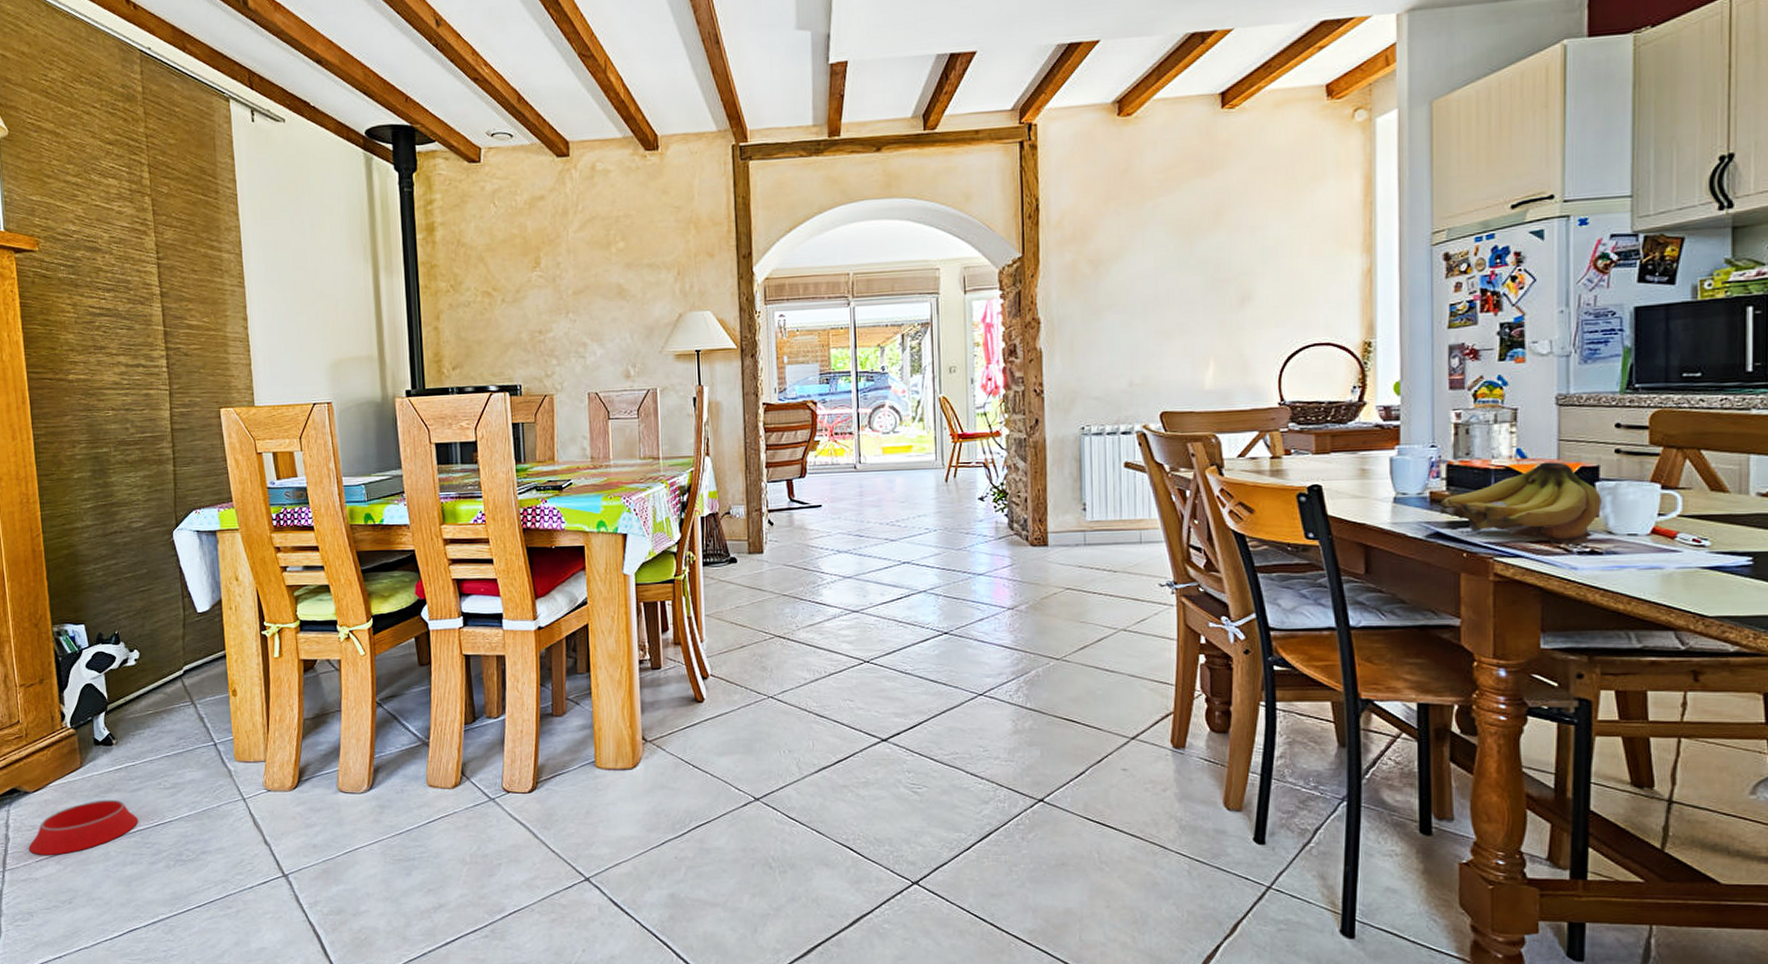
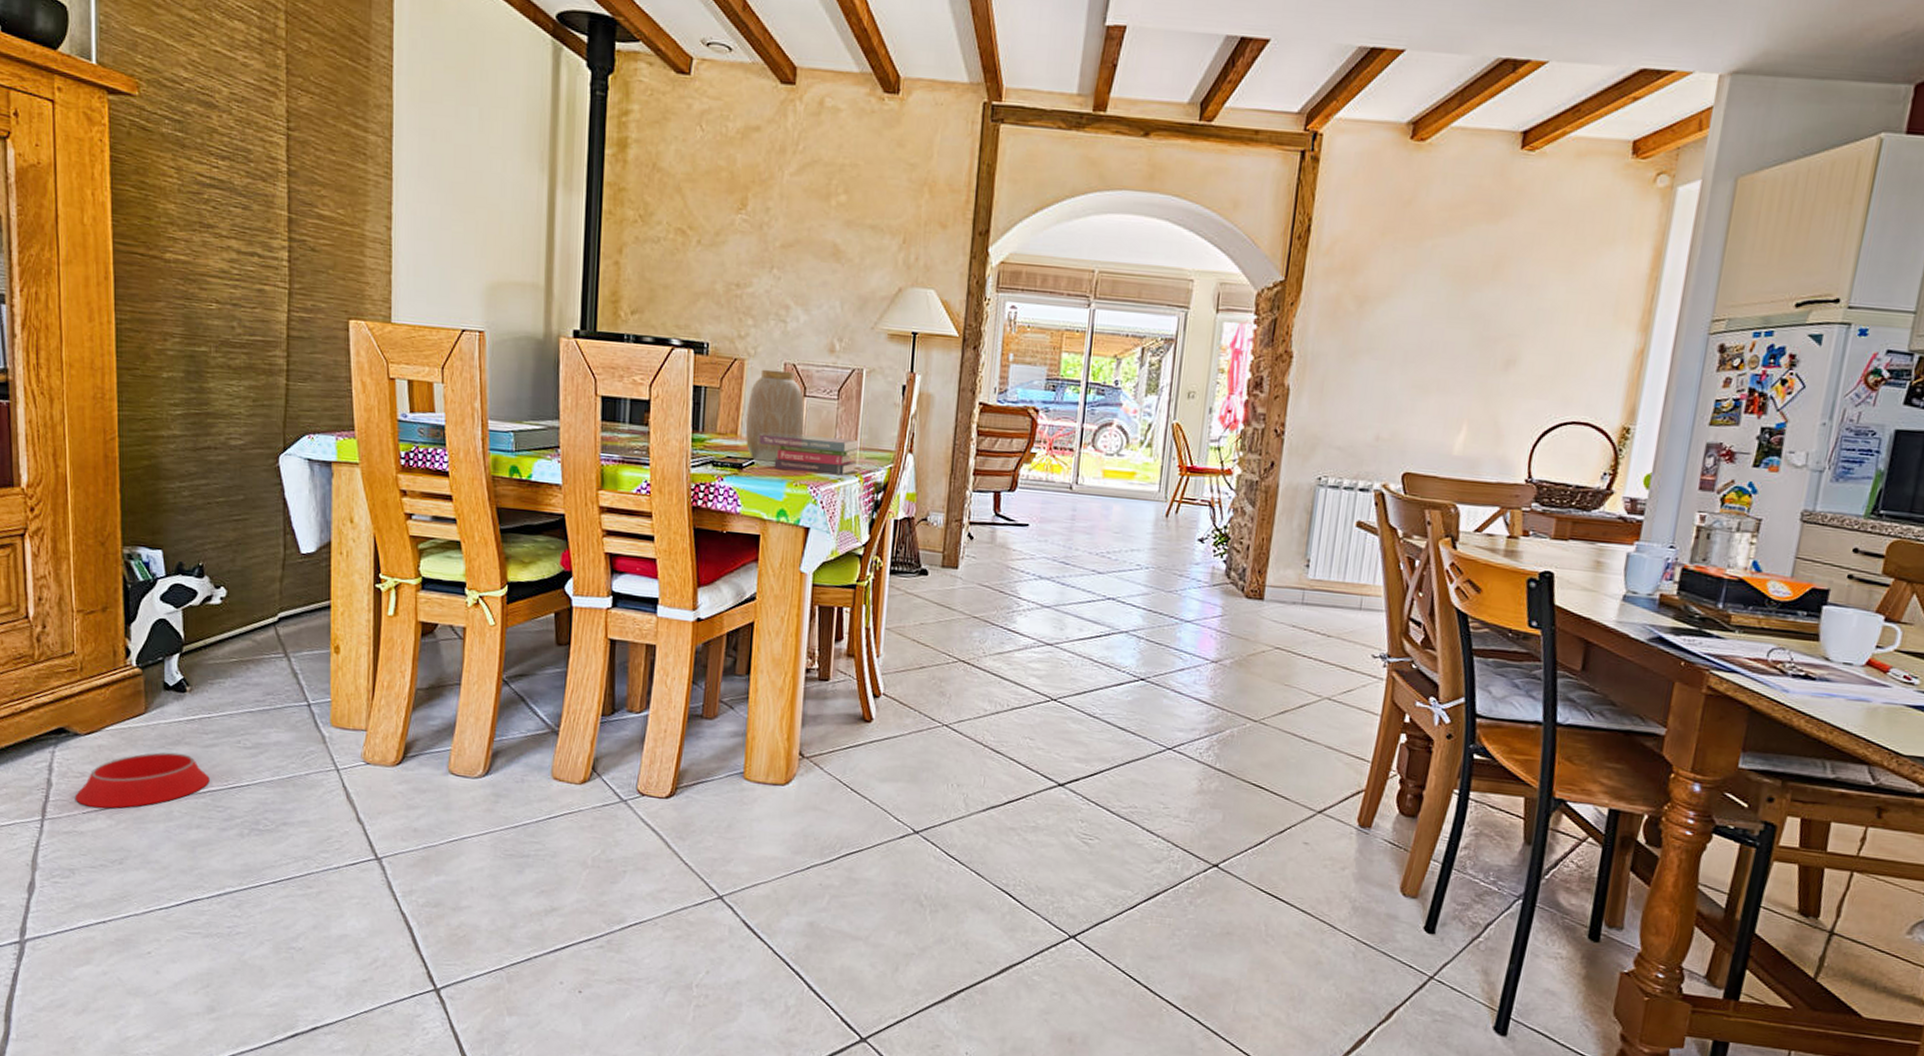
vase: none [560,399,612,481] -> present [746,369,805,462]
books: none [574,450,662,487] -> present [759,432,858,476]
fruit: present [1438,461,1601,544] -> none [1664,578,1826,667]

